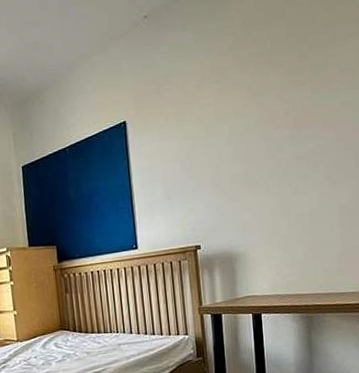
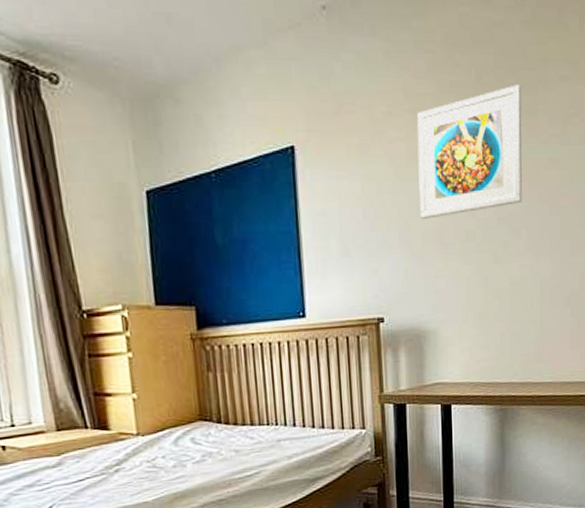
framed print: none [222,46,318,164] -> present [417,84,522,219]

